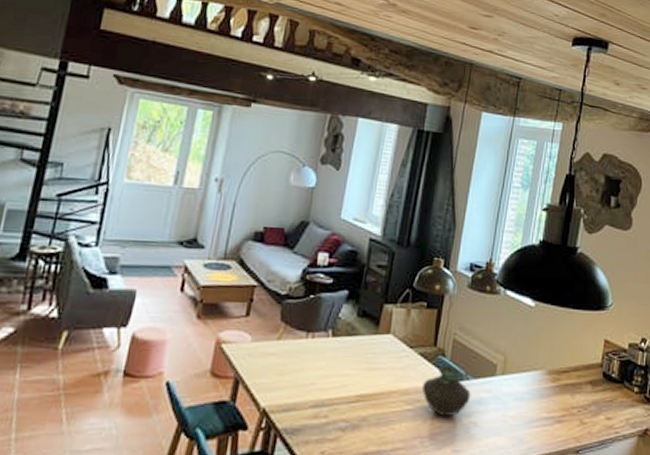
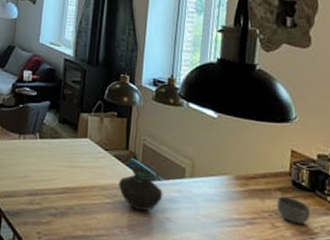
bowl: none [586,389,617,419] -> present [276,196,310,225]

